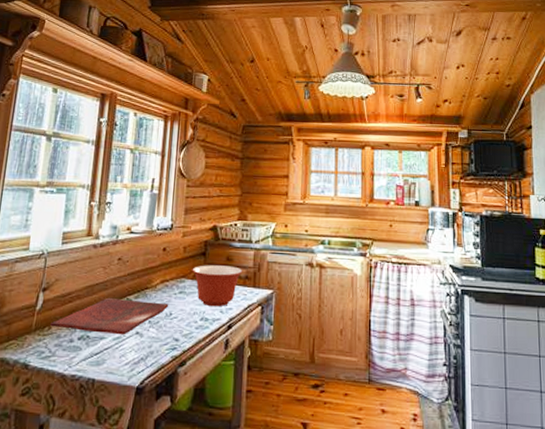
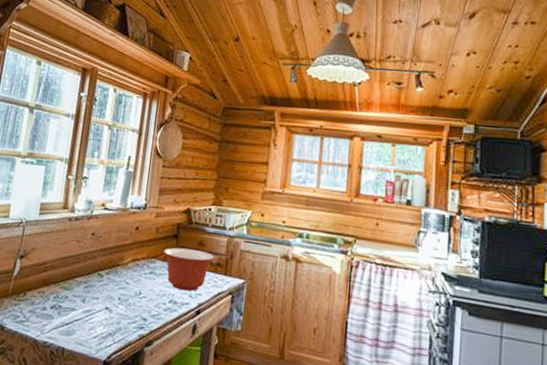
cutting board: present [50,297,169,335] -> none [26,270,139,309]

